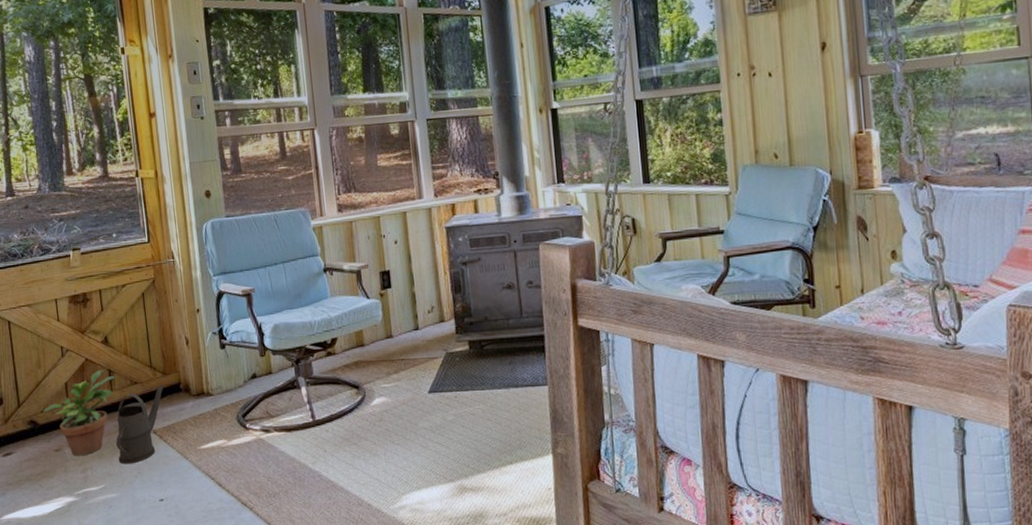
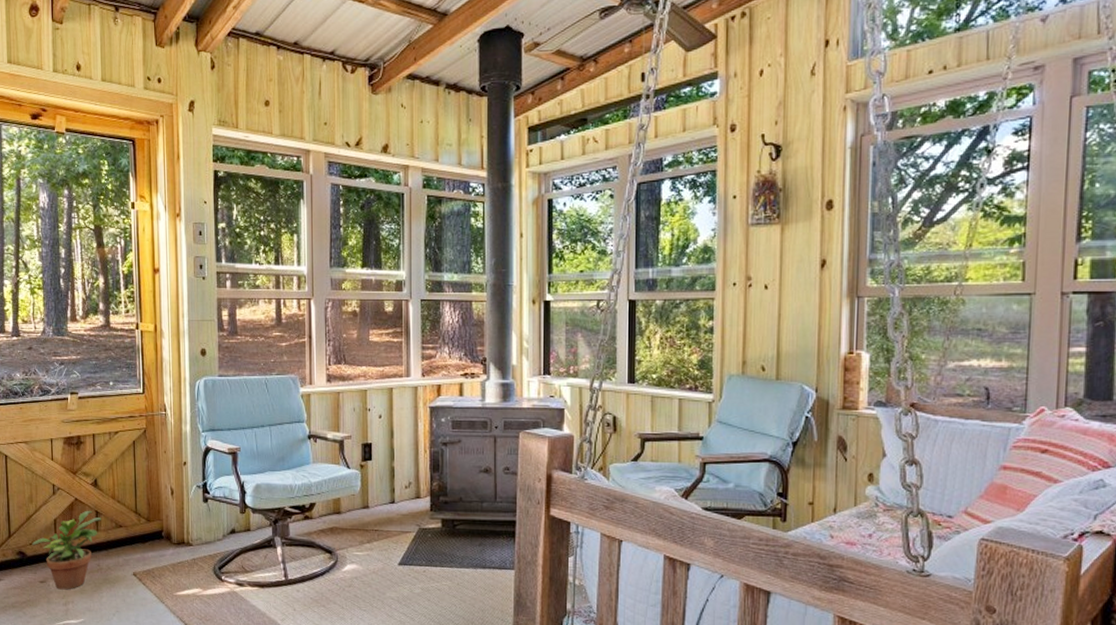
watering can: present [116,385,164,464] -> none [98,531,147,602]

